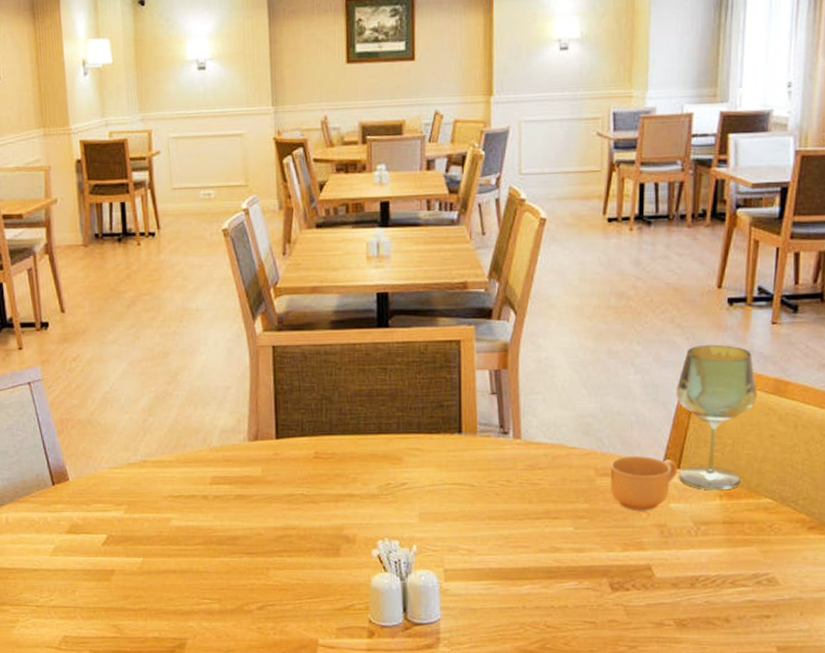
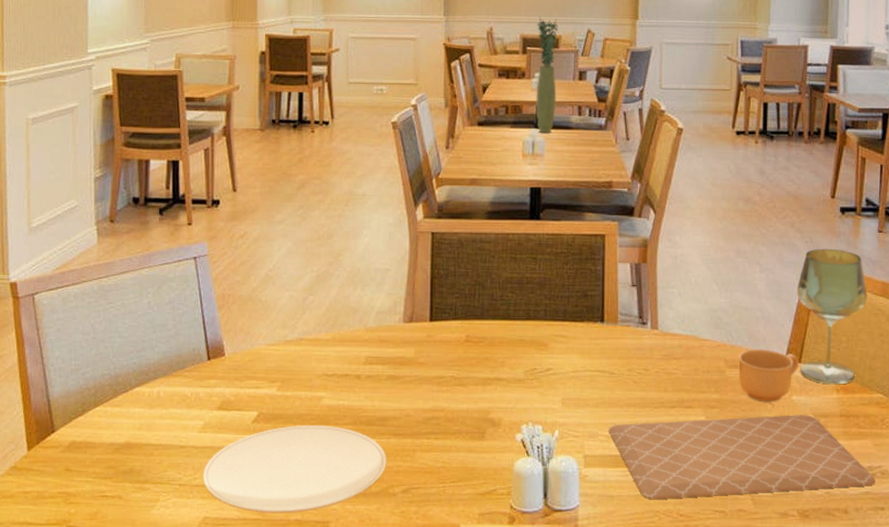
plate: none [58,546,240,632] -> present [202,425,387,514]
vase: none [377,99,402,232] -> present [536,16,559,133]
placemat: none [470,523,761,612] -> present [609,415,876,500]

